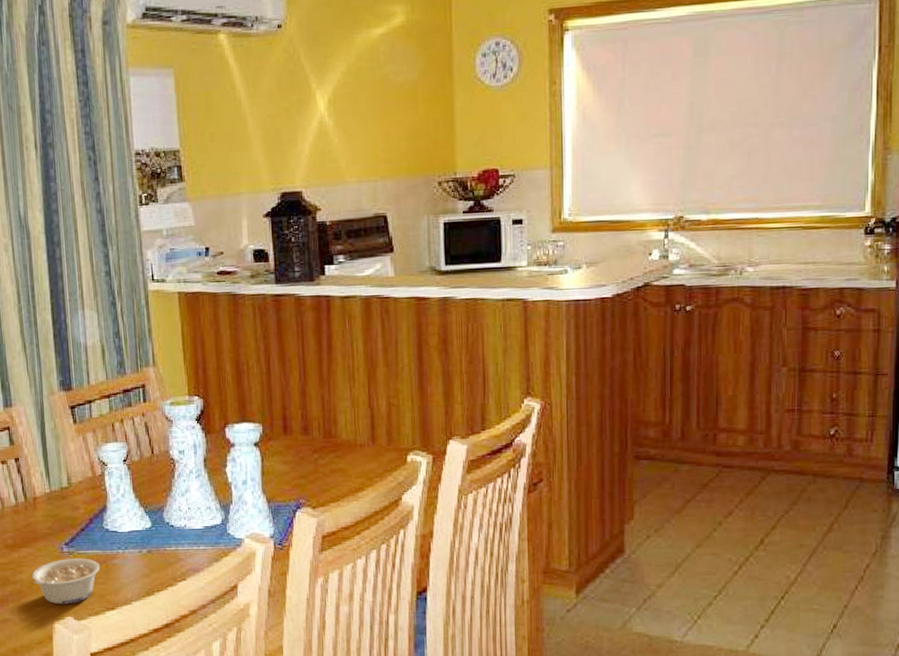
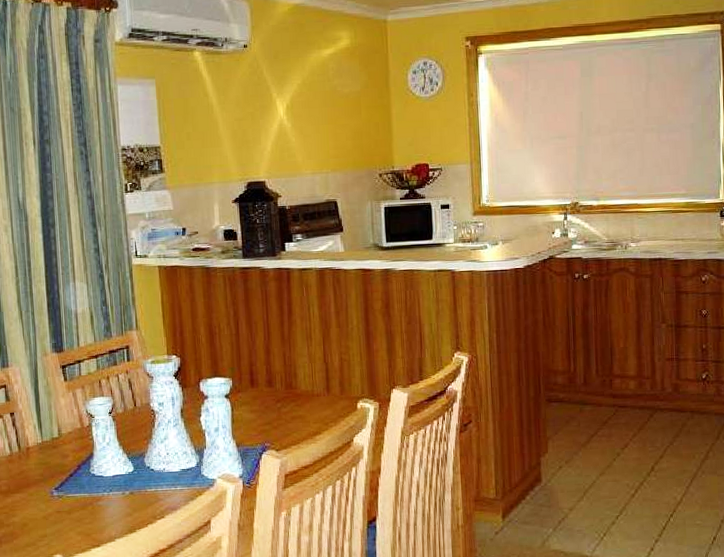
legume: present [31,558,101,605] -> none [24,501,88,544]

